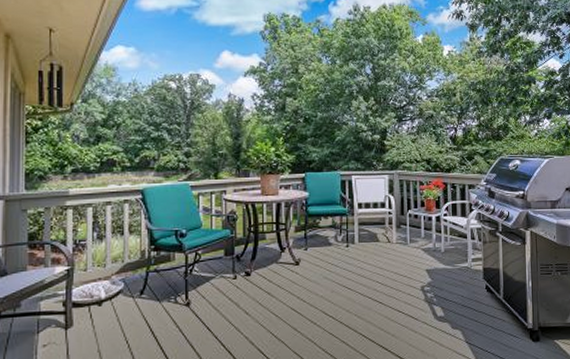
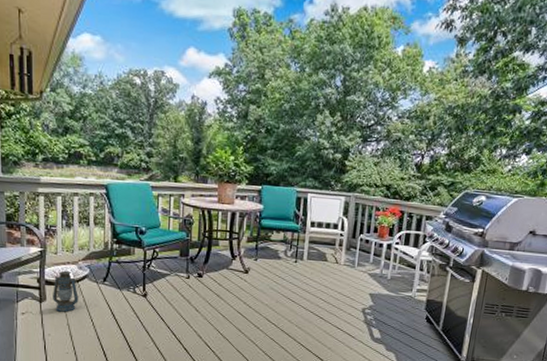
lantern: none [81,288,115,338] -> present [53,270,81,312]

